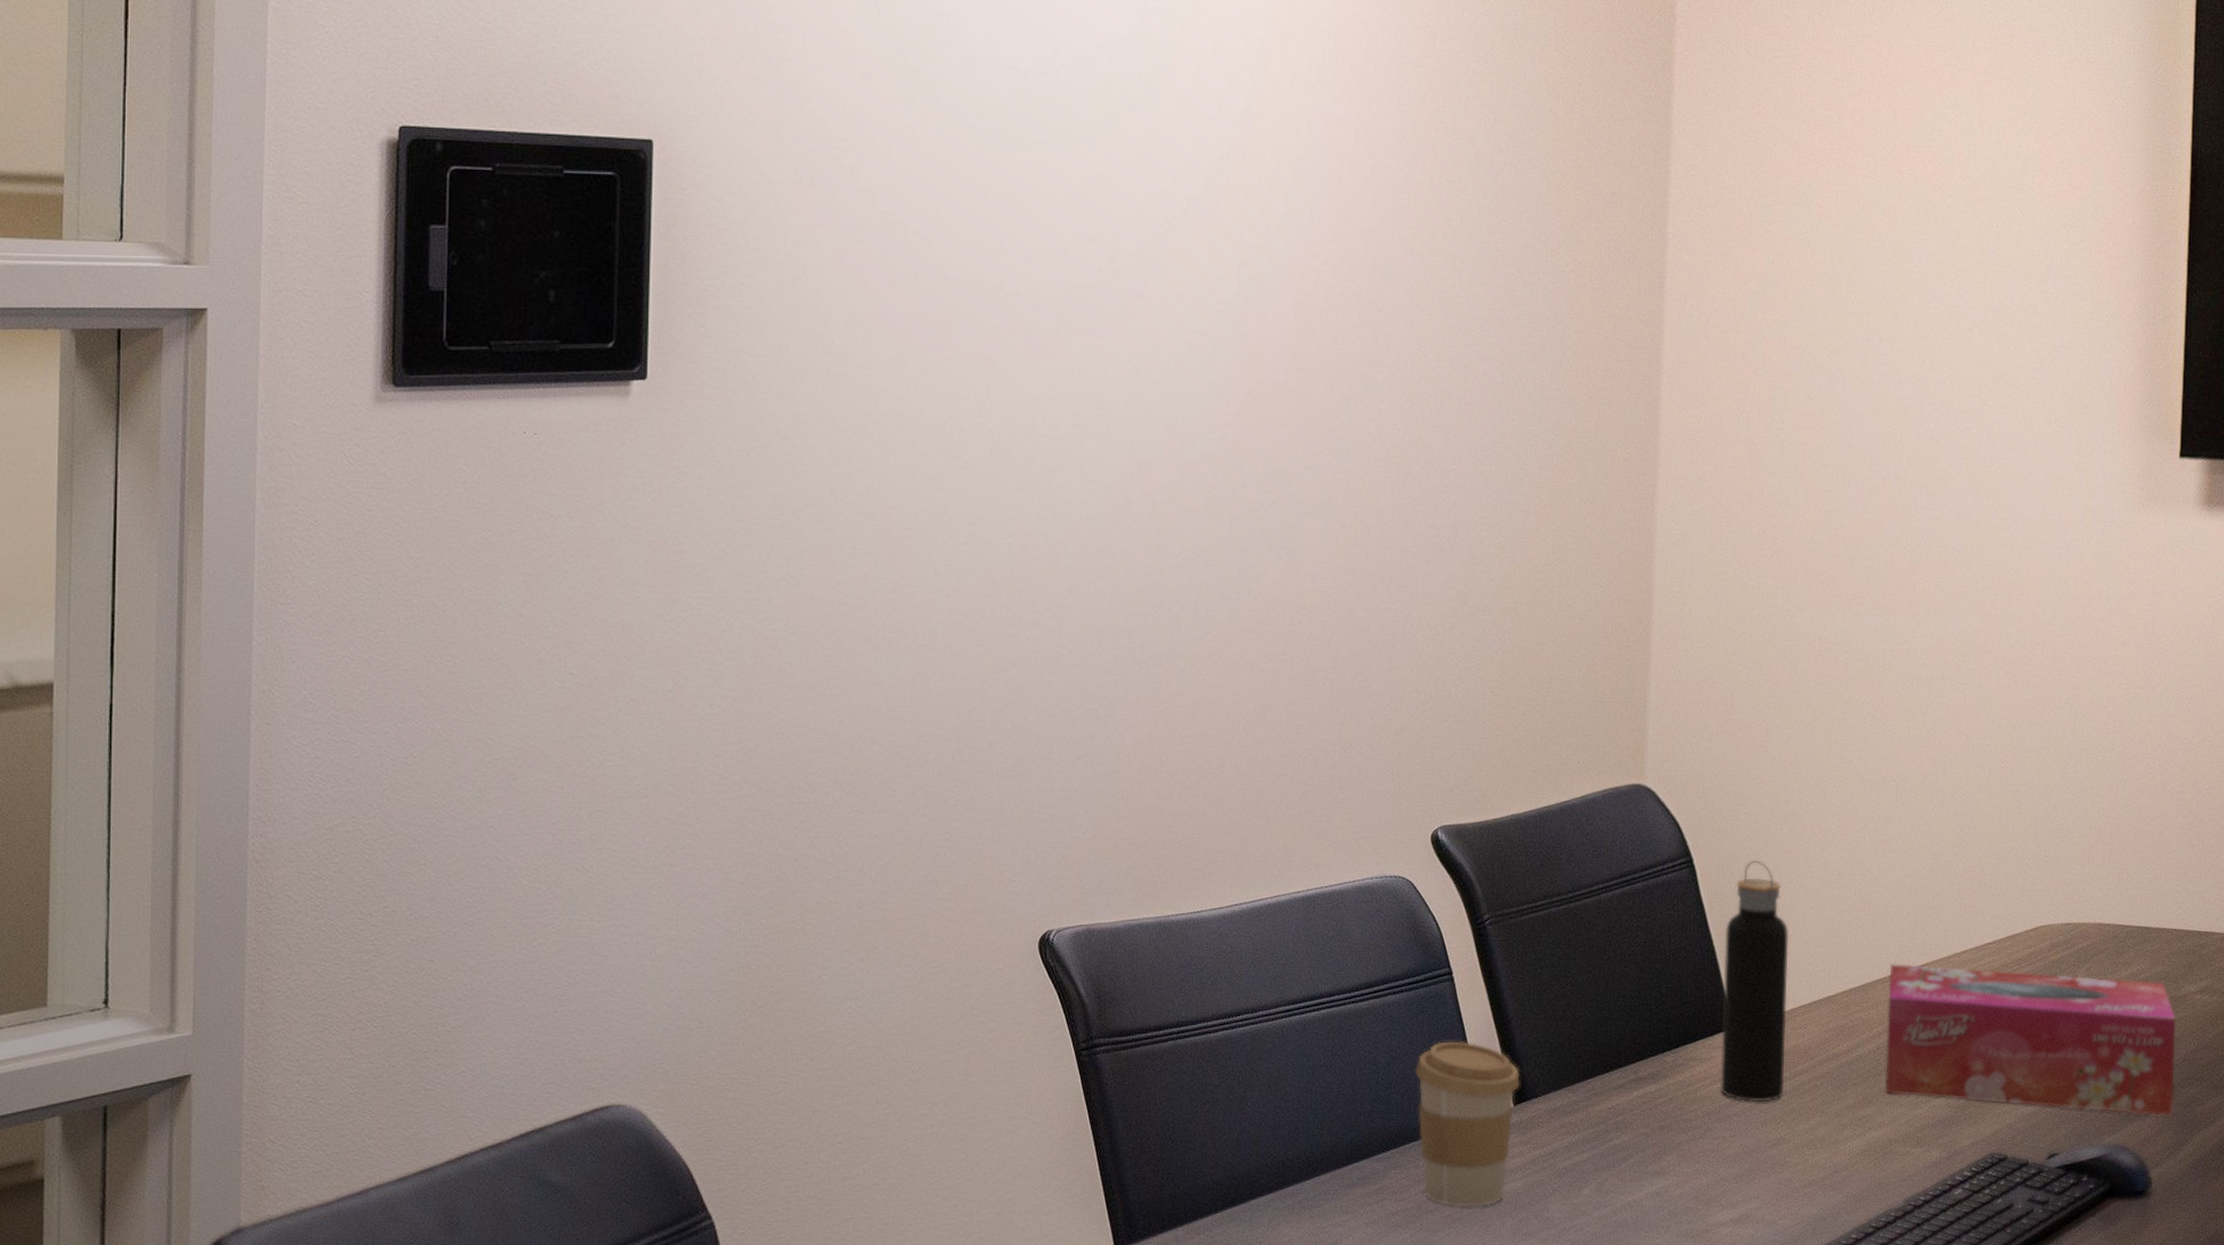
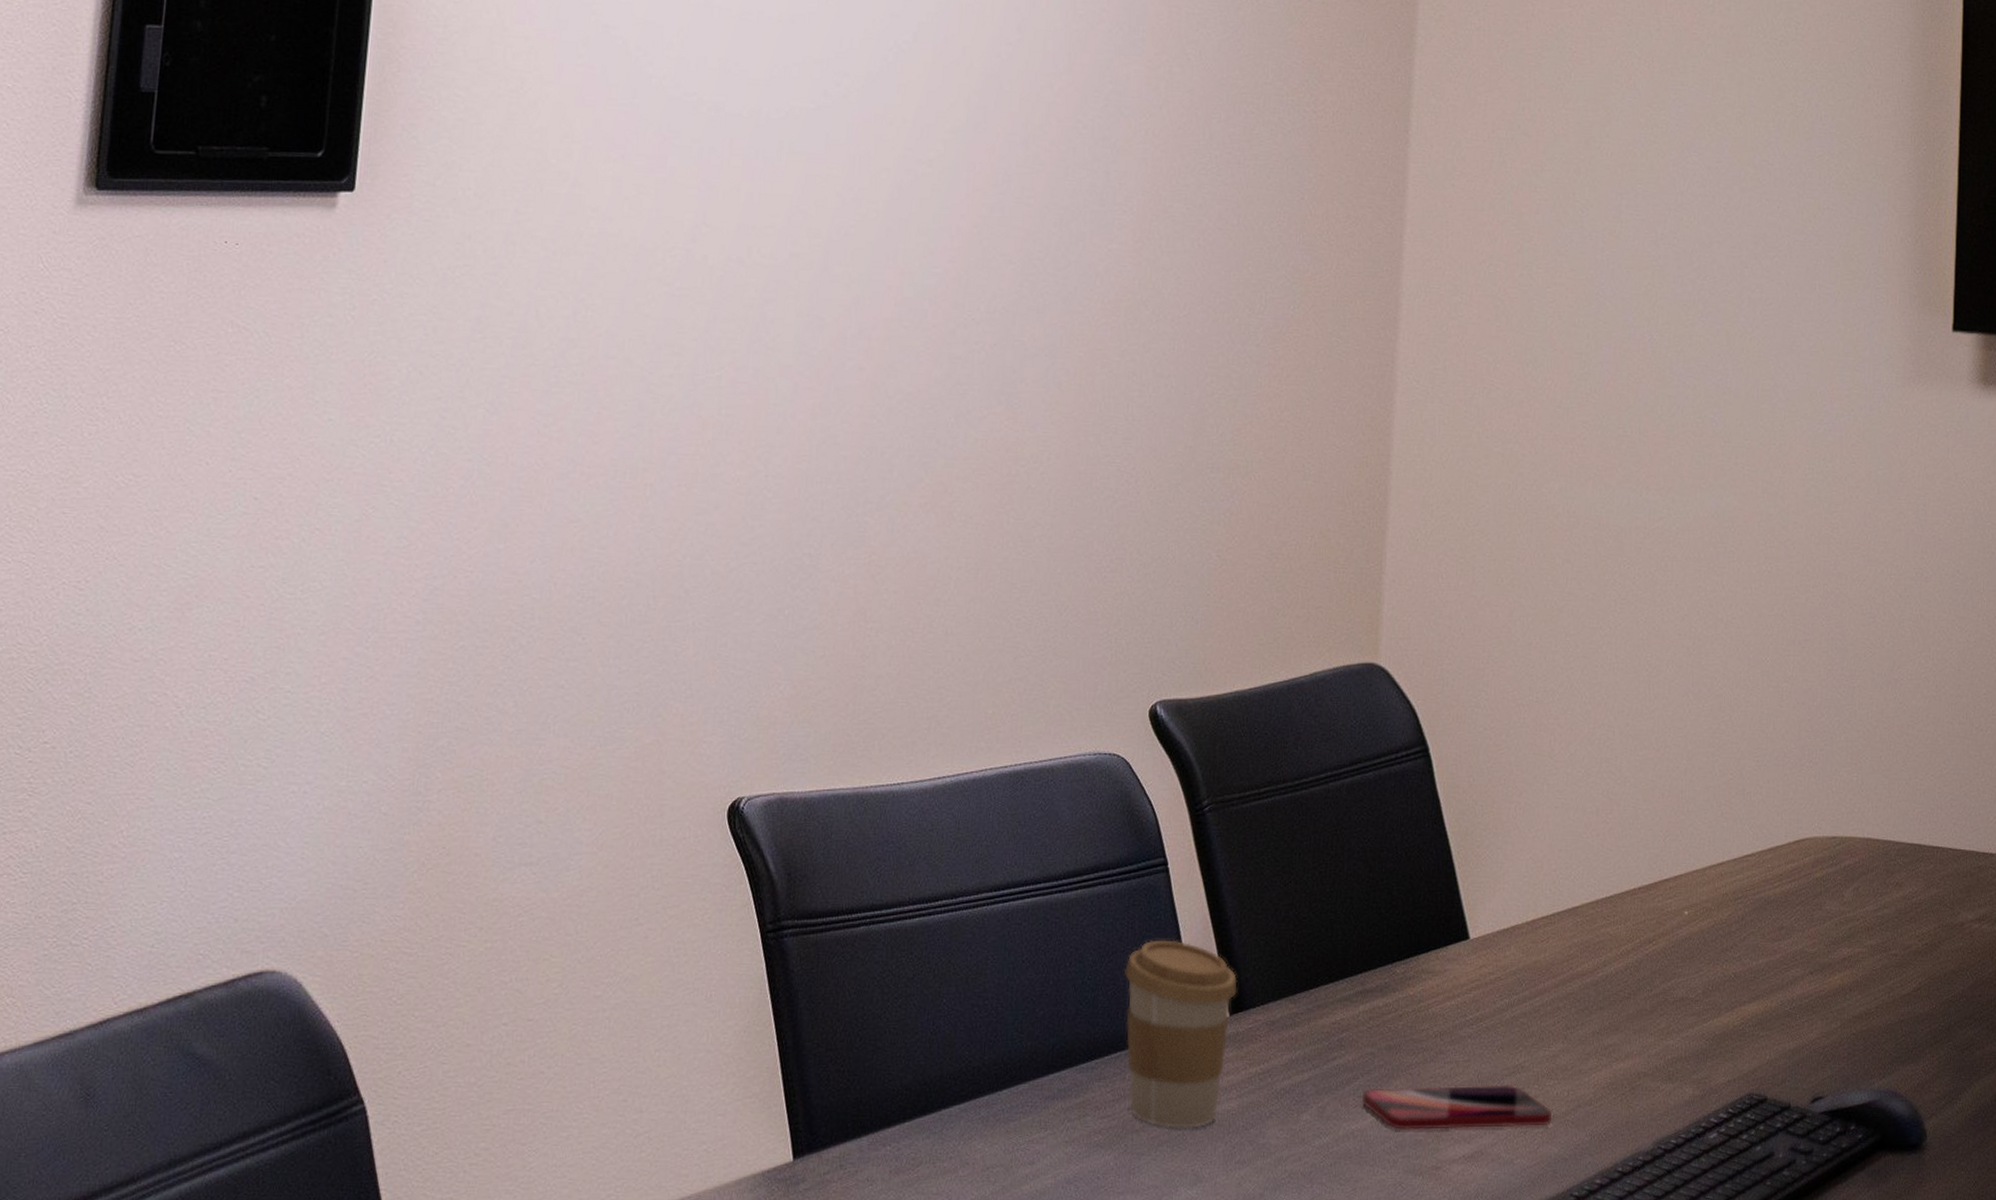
smartphone: none [1638,1155,1811,1200] -> present [1362,1085,1552,1130]
water bottle: present [1721,861,1789,1103] -> none [1455,753,1531,1024]
tissue box: present [1885,964,2177,1116] -> none [1634,874,1953,1060]

